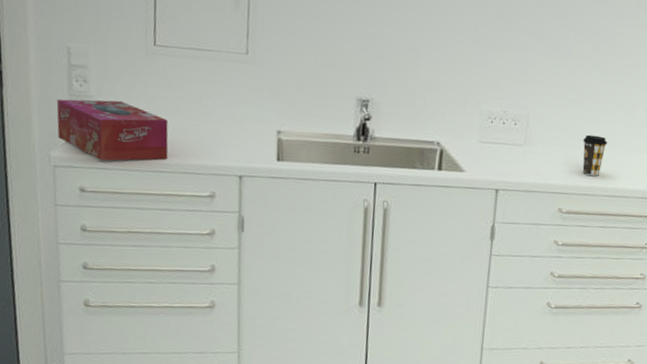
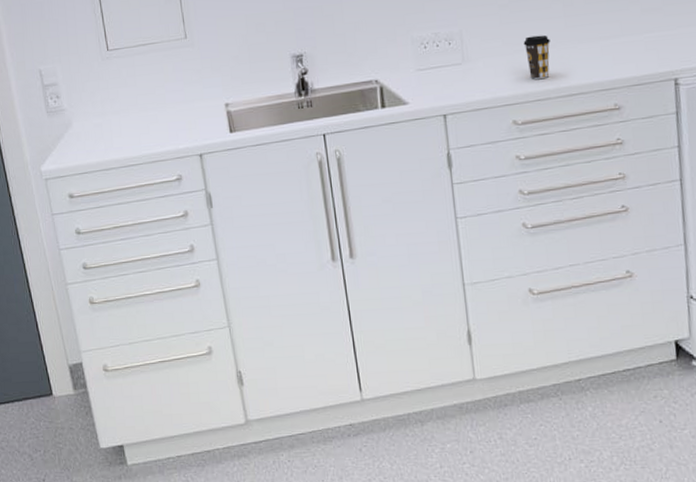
tissue box: present [56,99,169,161] -> none [38,107,136,166]

